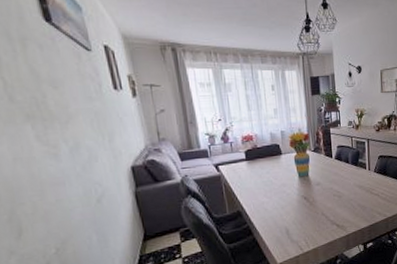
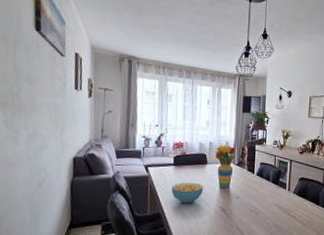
cereal bowl: none [248,175,283,198] -> present [171,182,204,204]

